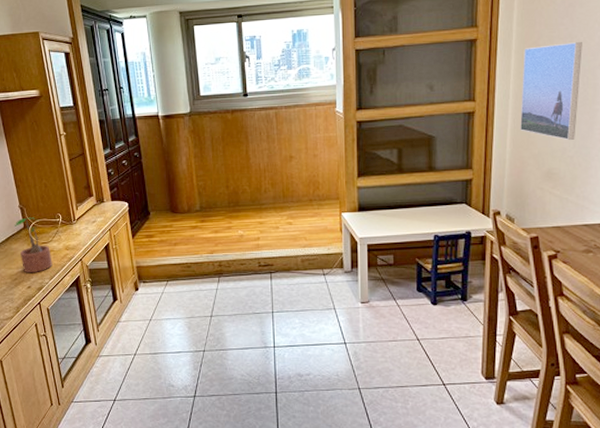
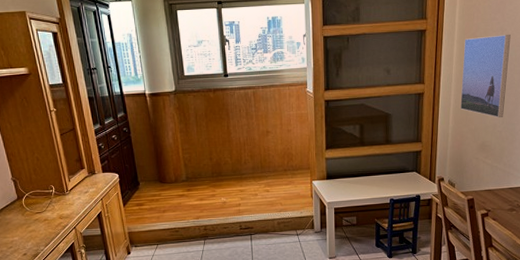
potted plant: present [14,217,53,273] -> none [7,189,47,242]

